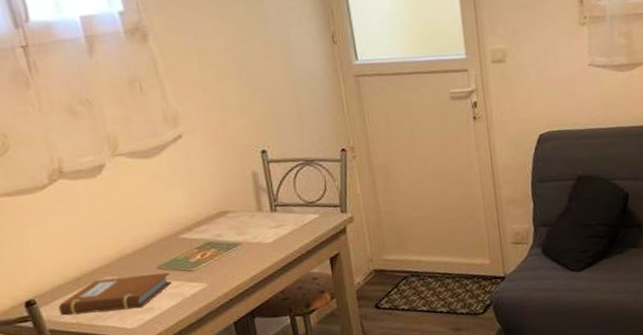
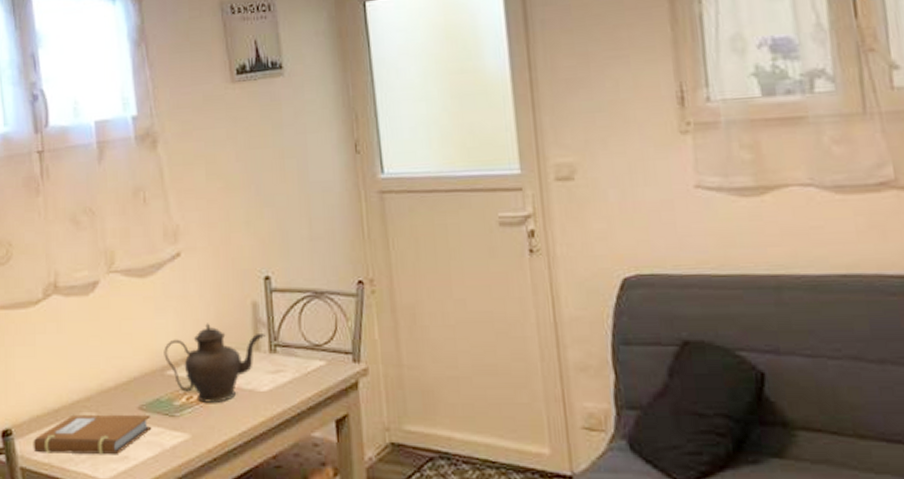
teapot: none [175,192,267,257] -> present [164,323,267,403]

